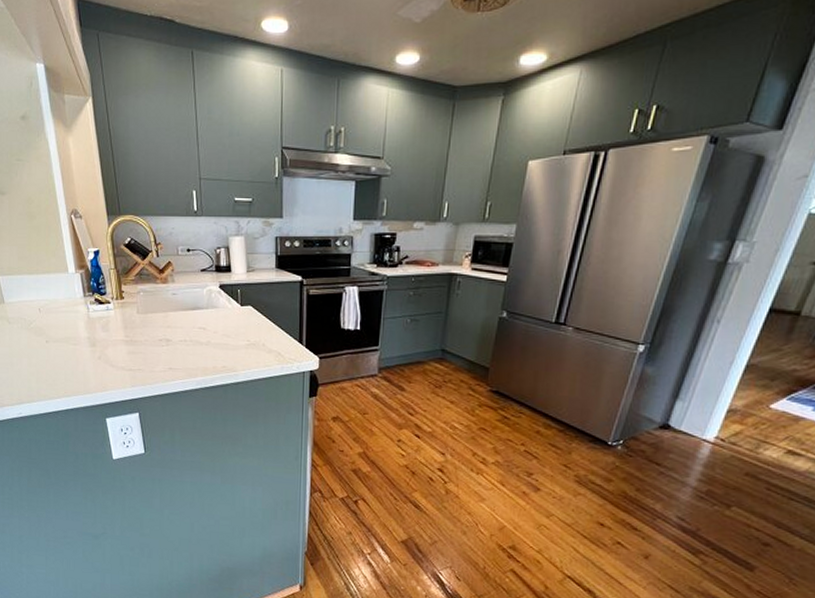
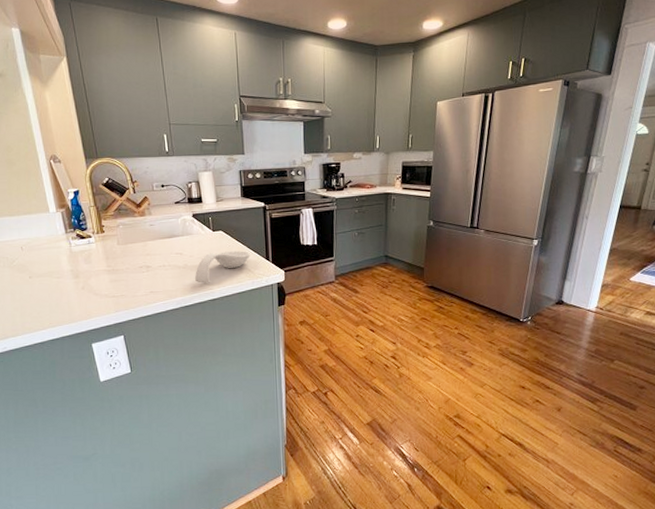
spoon rest: none [218,330,281,364] -> present [195,251,250,283]

